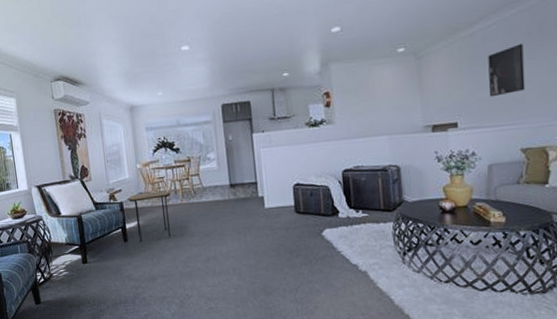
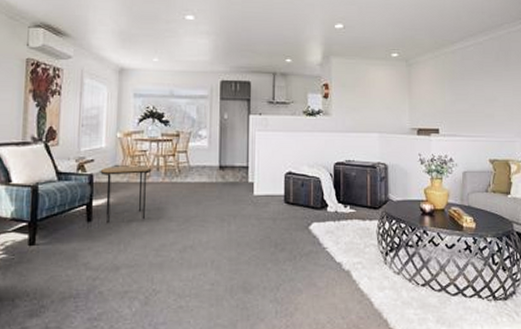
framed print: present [488,43,526,97] -> none [465,66,494,110]

